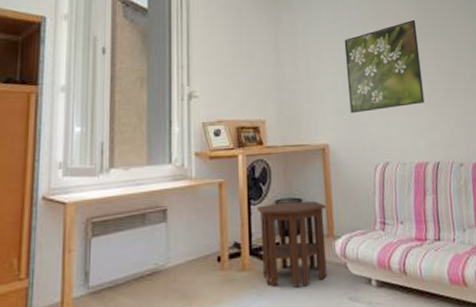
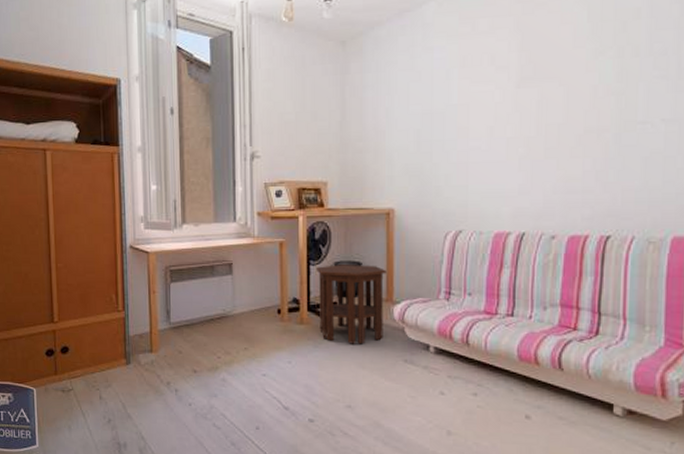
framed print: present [344,19,425,114] -> none [421,60,517,176]

